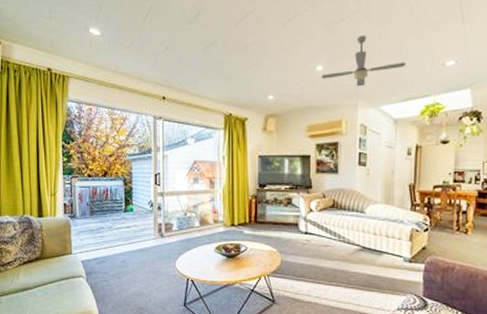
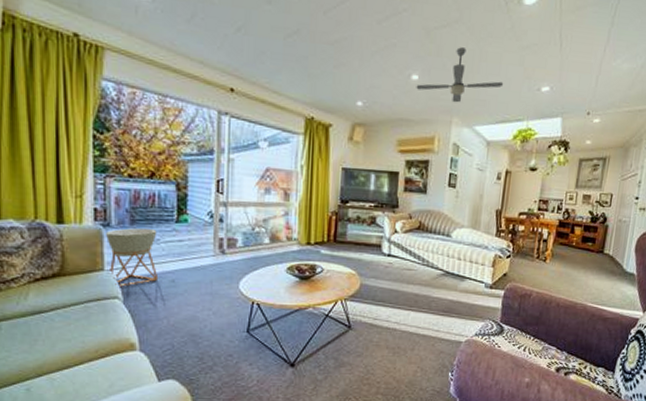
planter: none [73,218,113,267] -> present [106,228,159,287]

